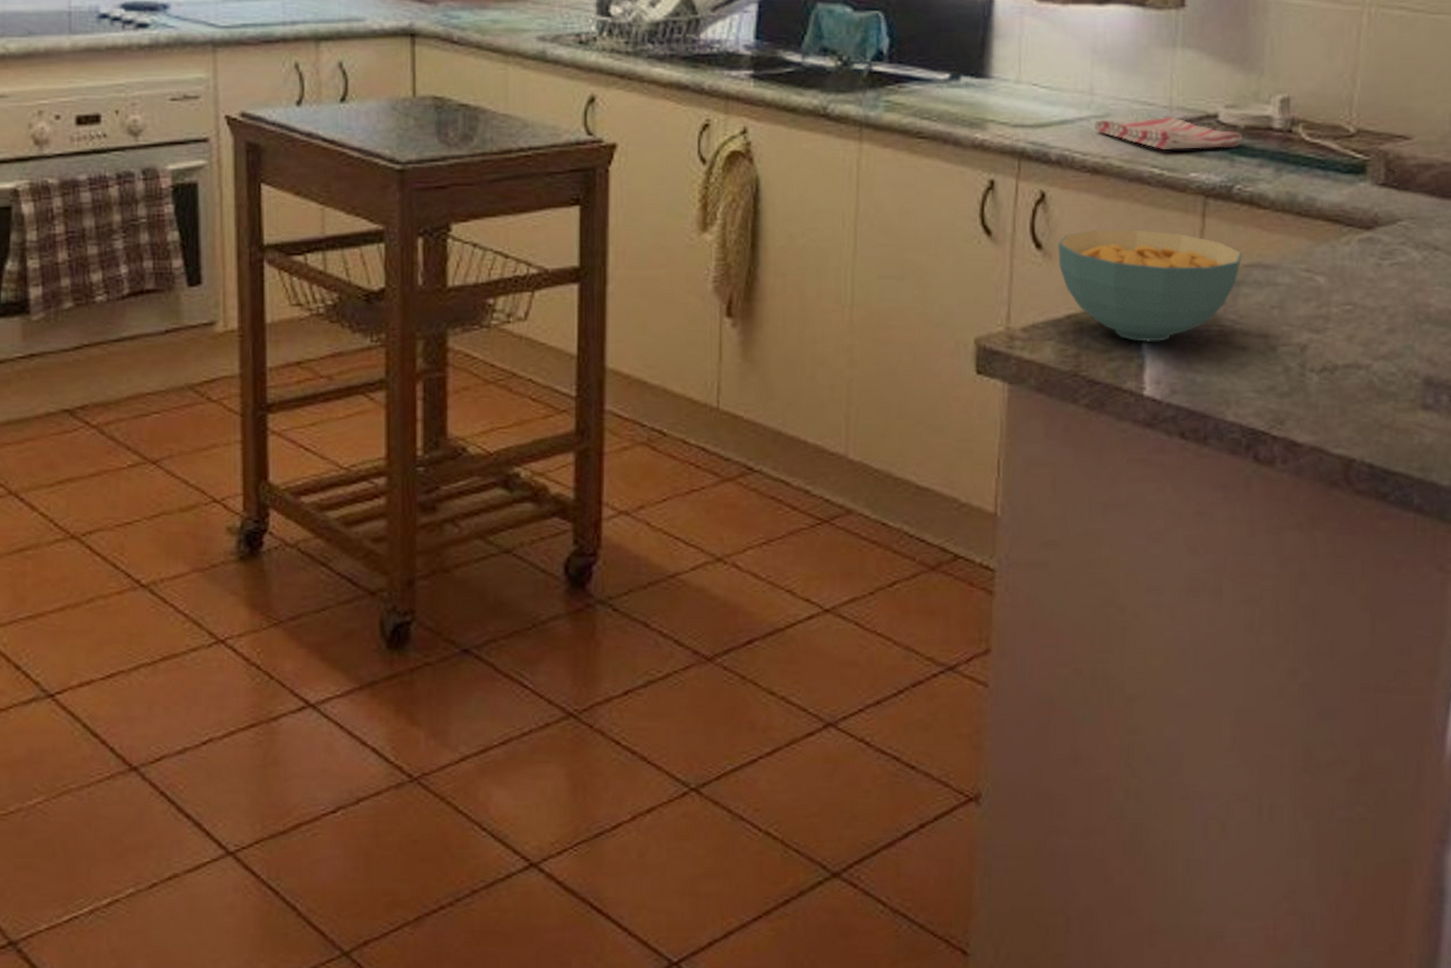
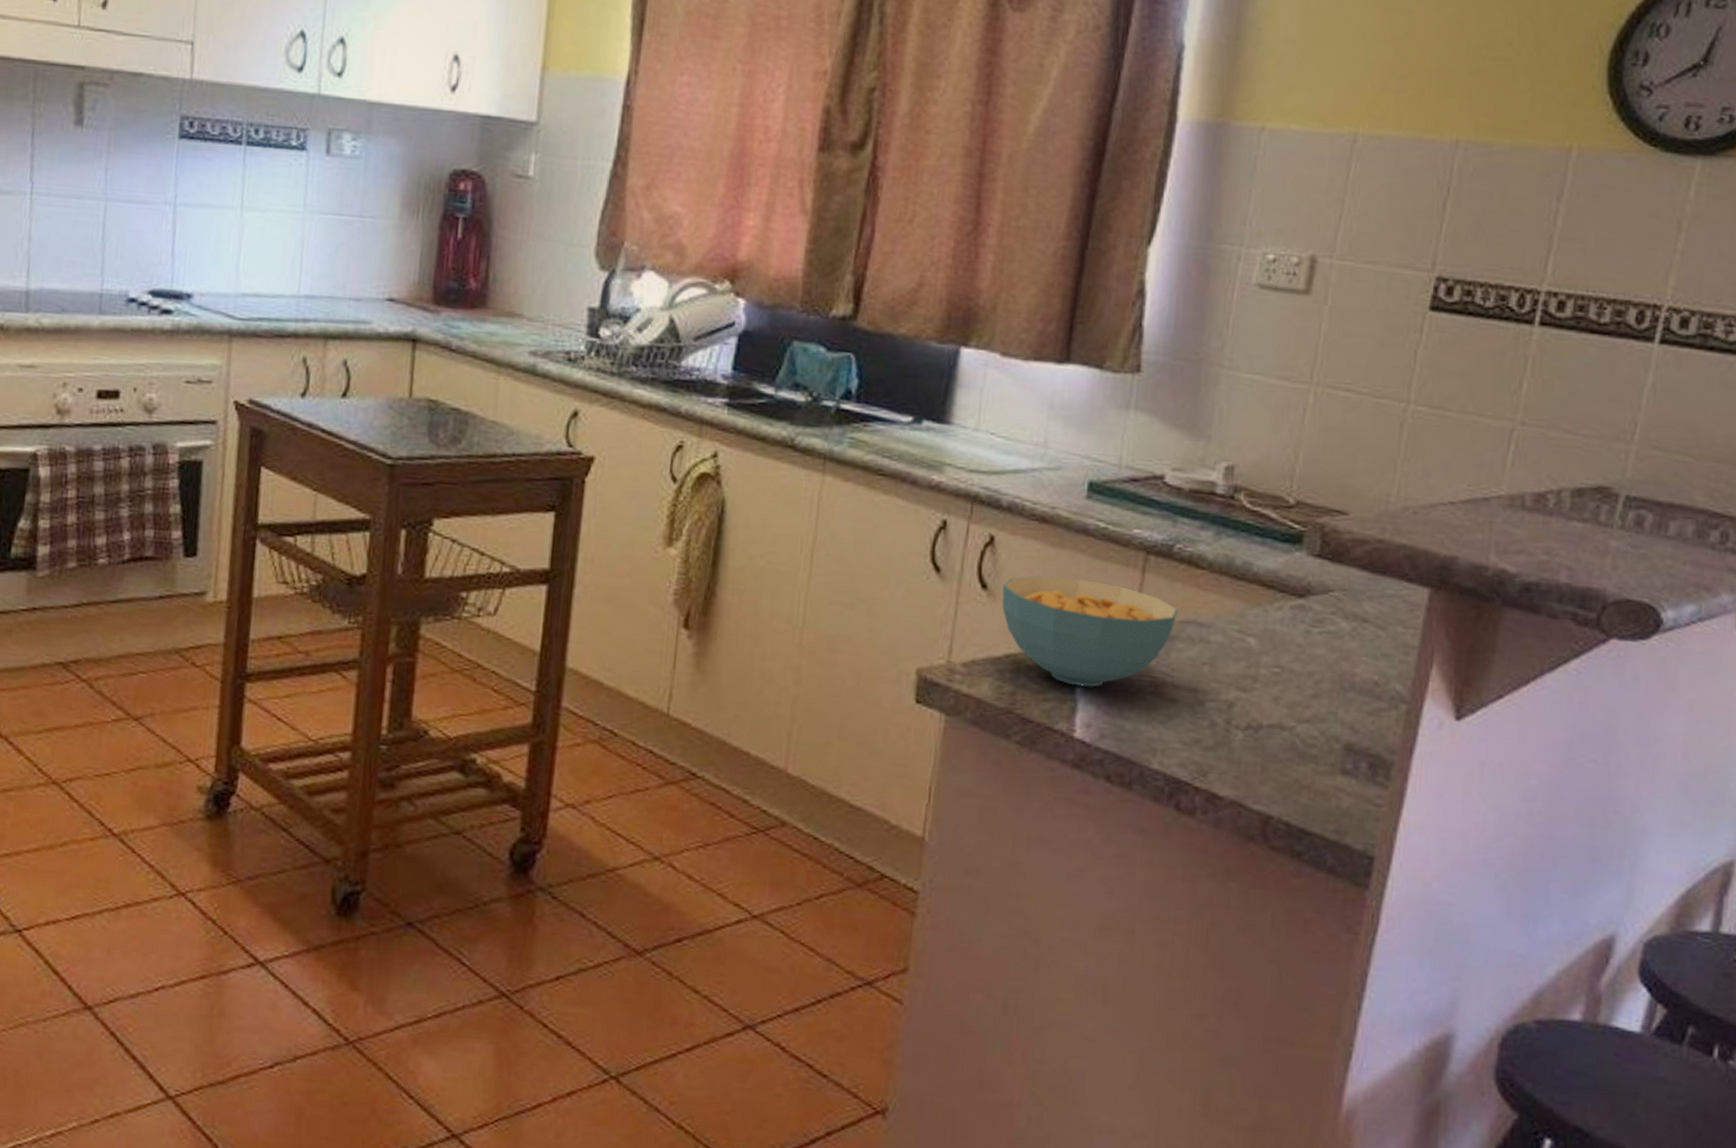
dish towel: present [1094,117,1242,149] -> none [1045,472,1186,508]

